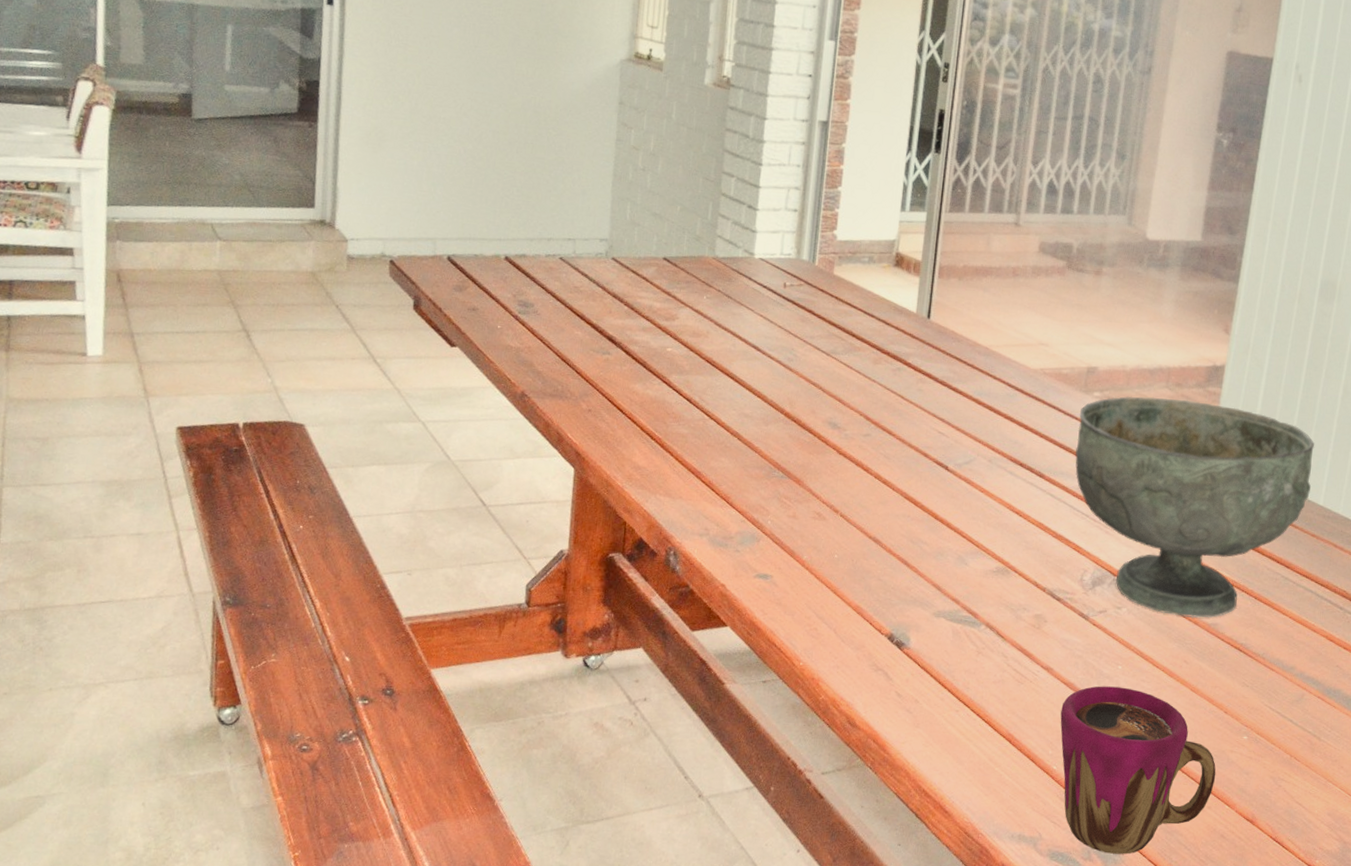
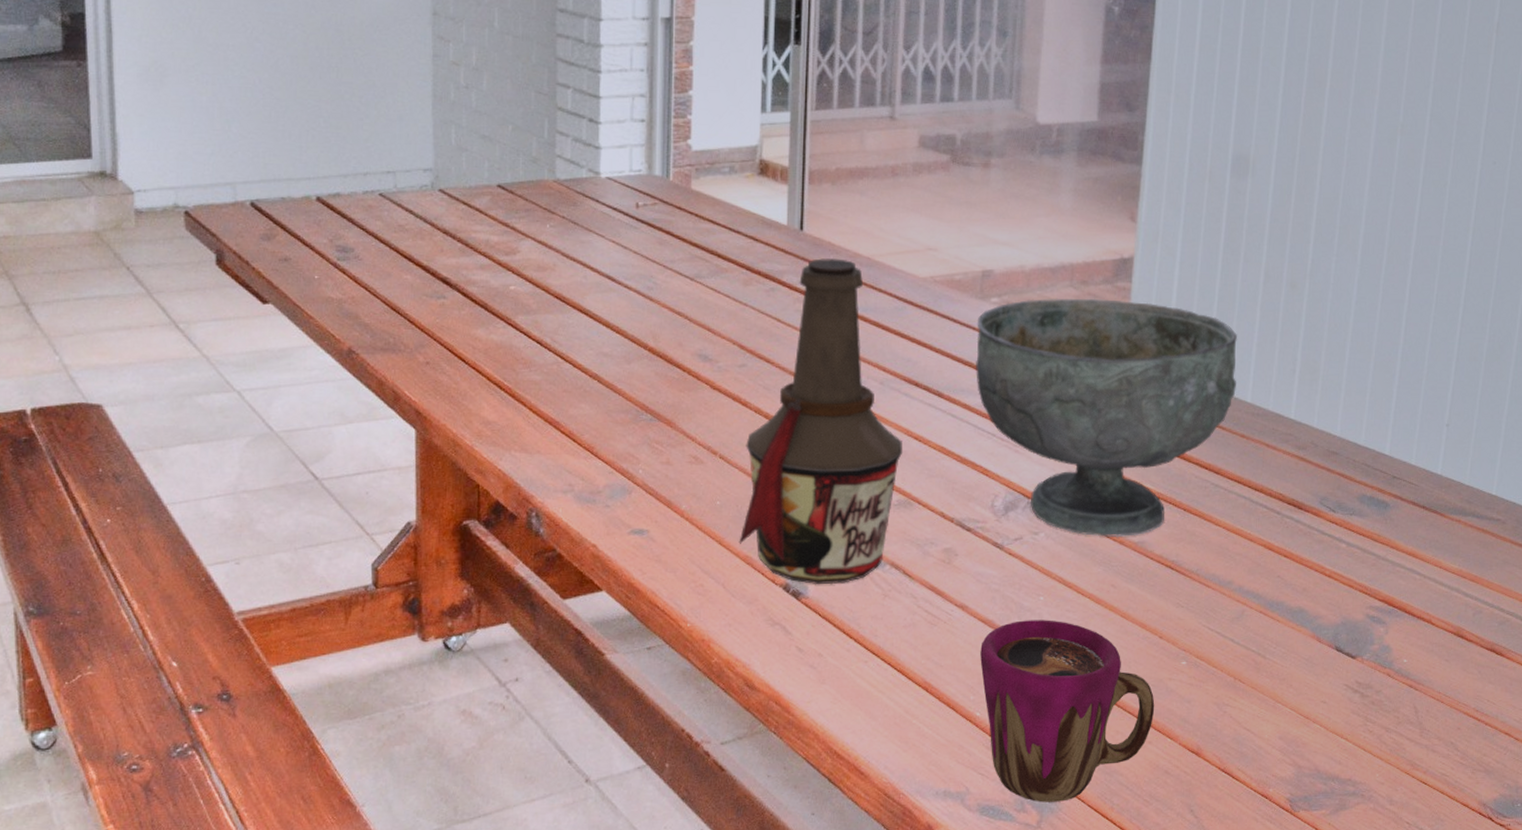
bottle: none [851,345,1005,639] -> present [739,258,903,585]

